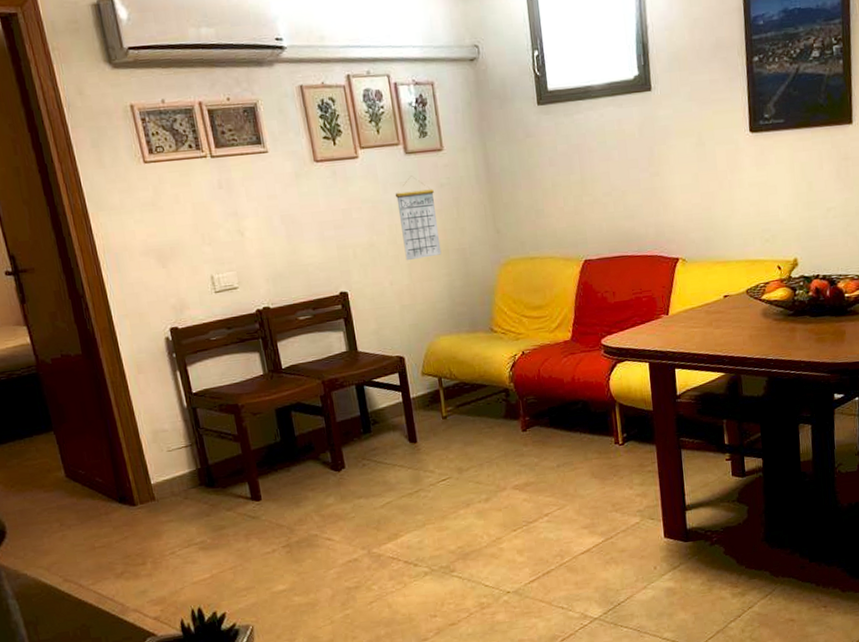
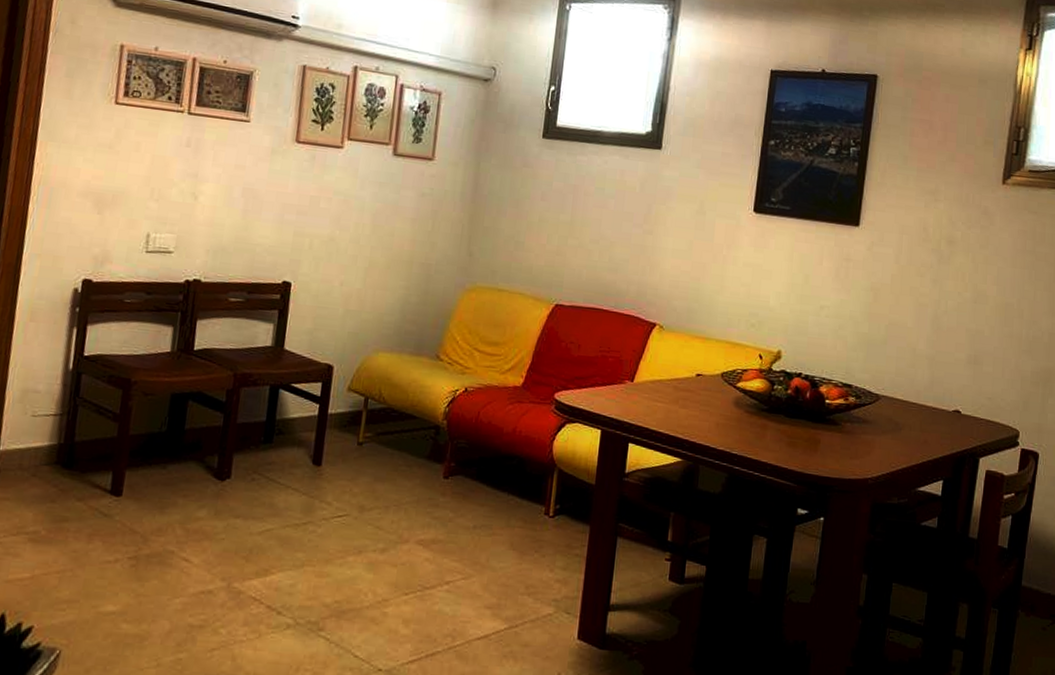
calendar: present [395,175,442,261] -> none [364,178,413,266]

